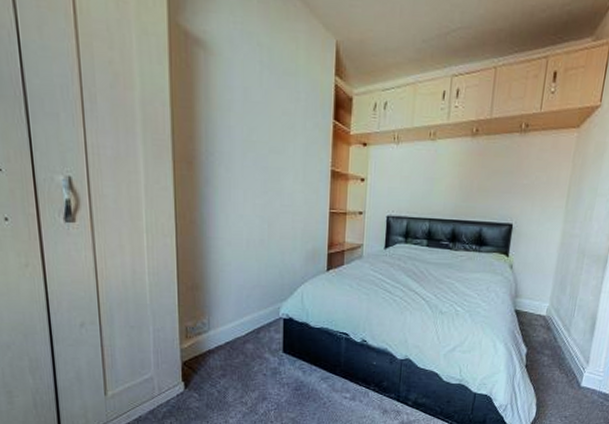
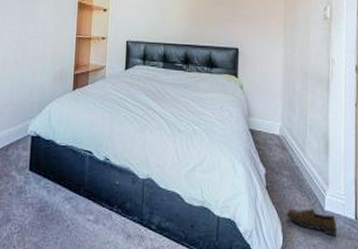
shoe: none [542,384,591,408] -> present [287,208,337,236]

